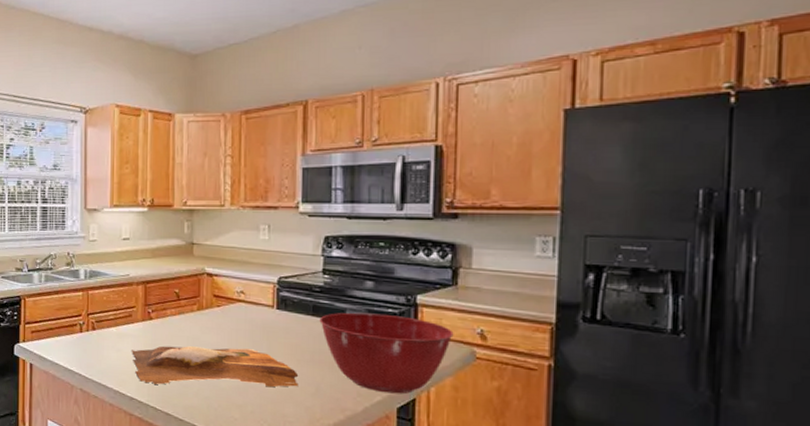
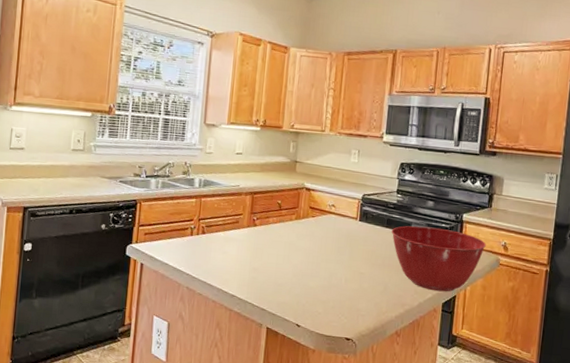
cutting board: present [132,346,299,388] -> none [236,249,372,287]

